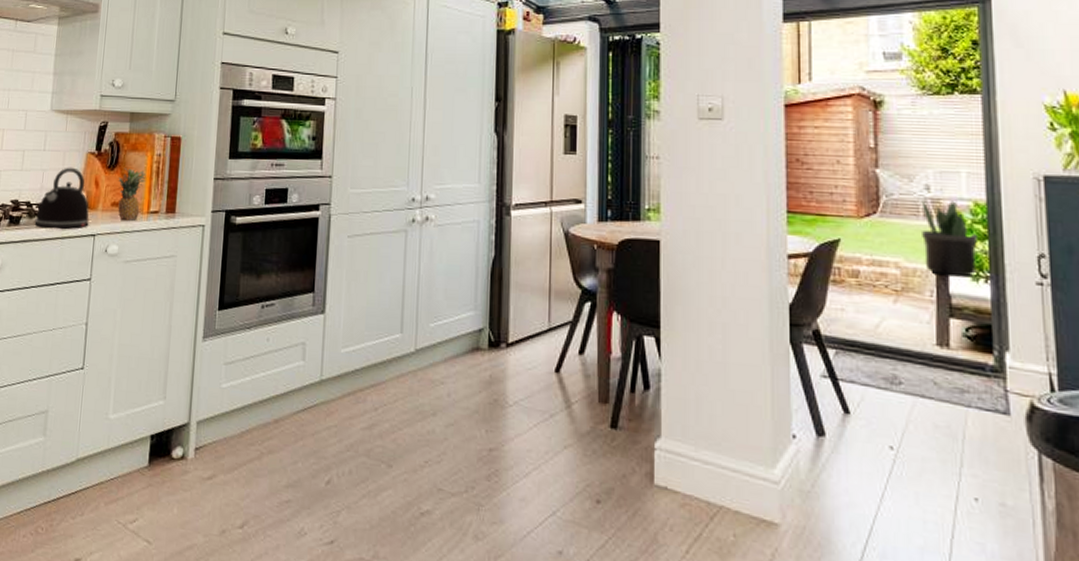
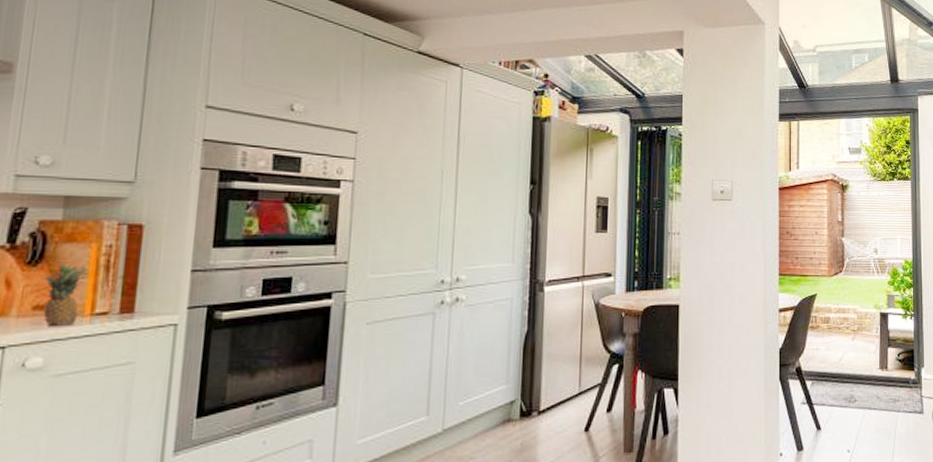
planter: present [921,198,977,277] -> none [871,259,906,316]

